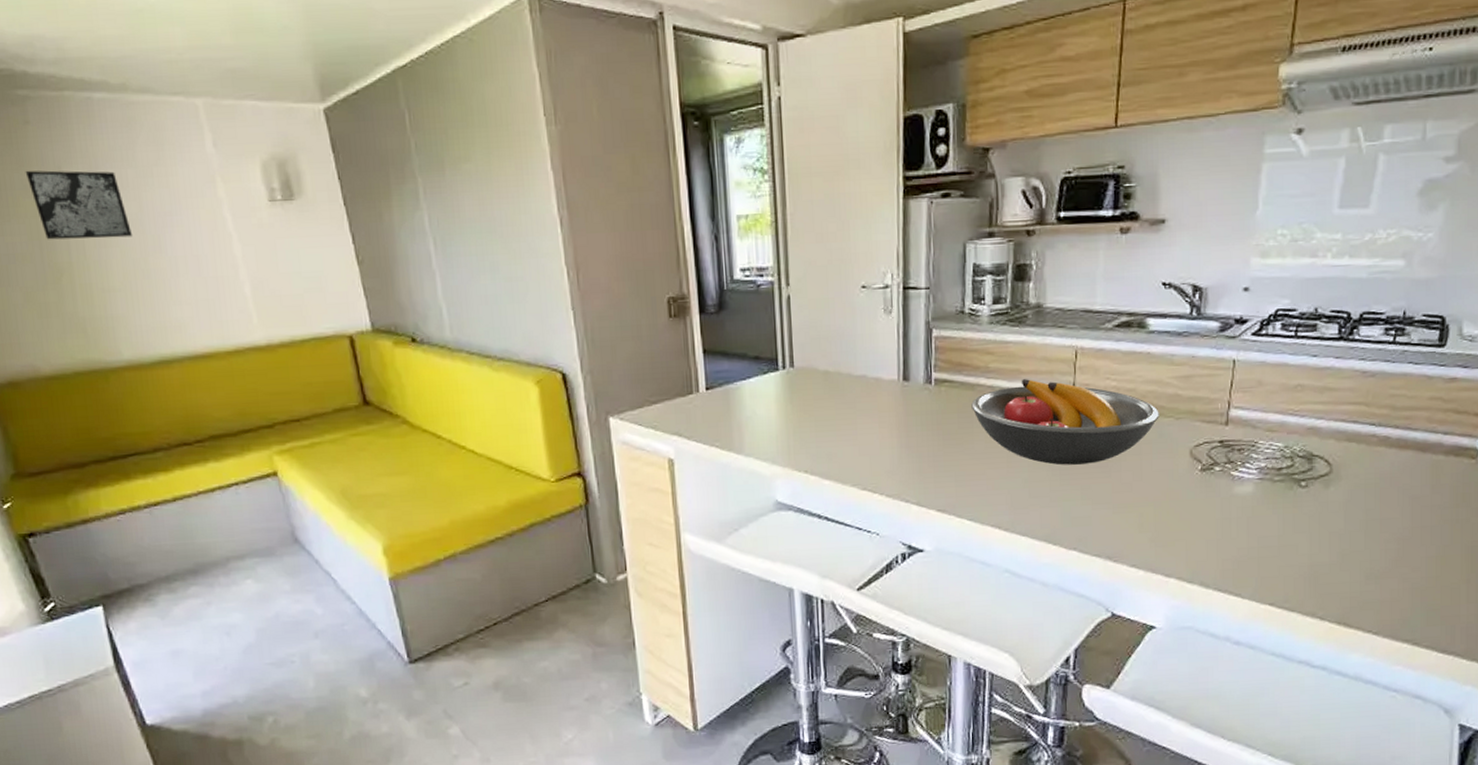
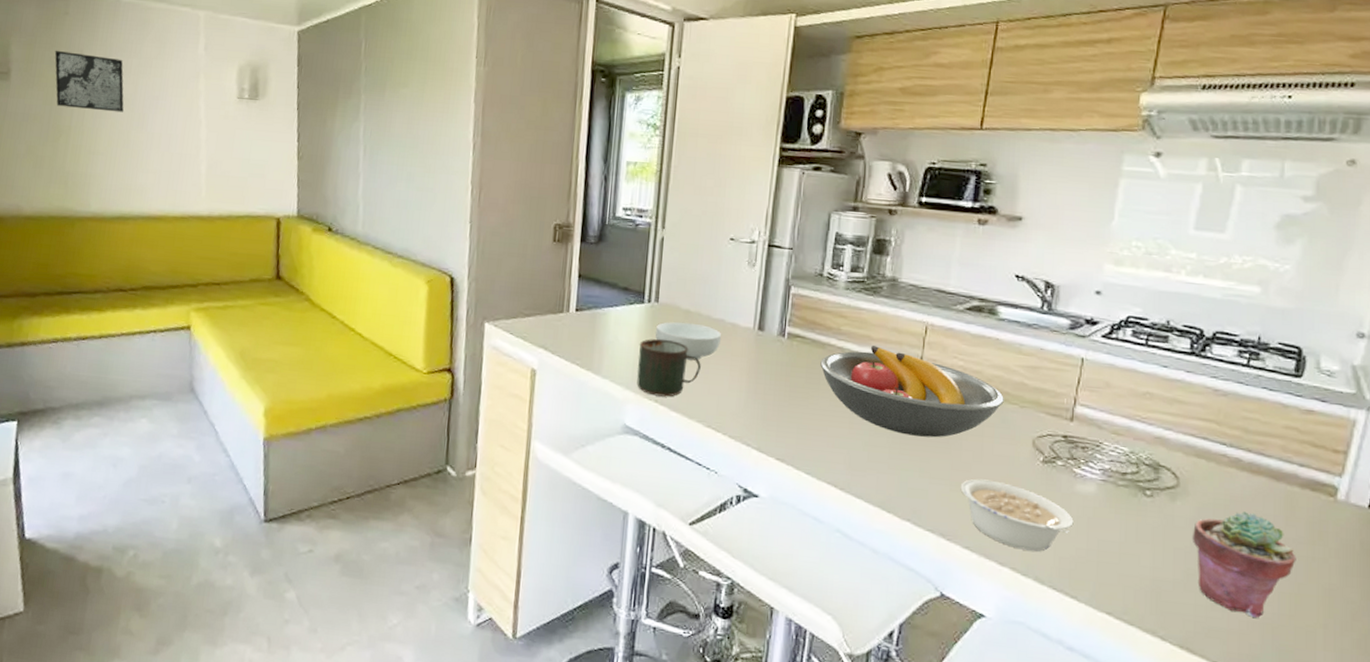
mug: none [779,405,848,467] -> present [637,338,701,397]
cereal bowl: none [795,383,865,424] -> present [655,322,721,360]
legume: none [1123,496,1234,559] -> present [960,479,1074,552]
potted succulent: none [1345,486,1442,584] -> present [1192,511,1296,618]

